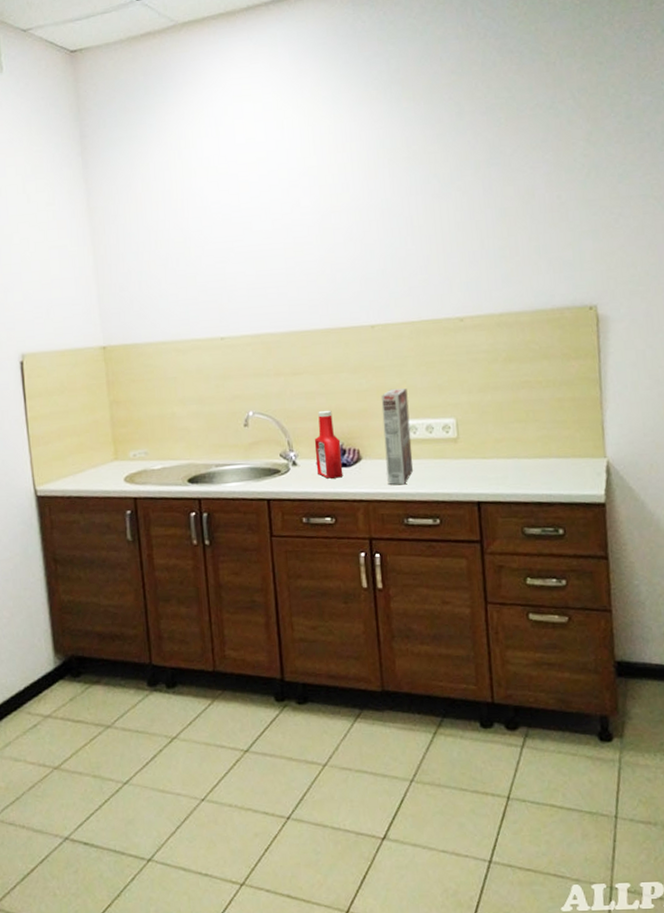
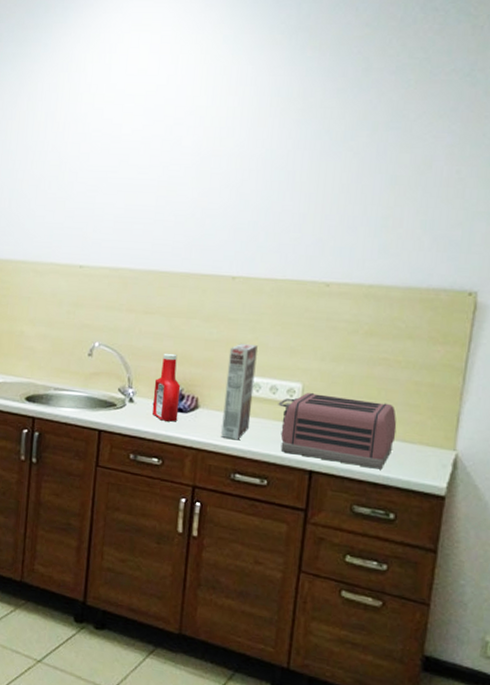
toaster: none [436,423,551,489] -> present [278,392,397,470]

